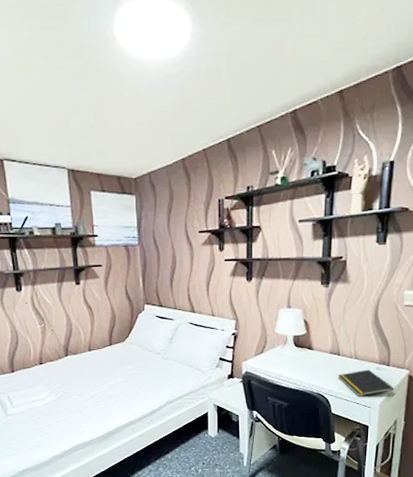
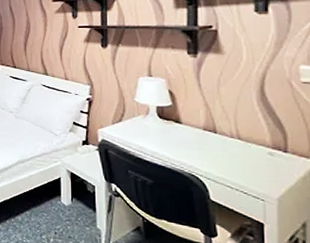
notepad: present [338,369,395,396] -> none [216,153,299,185]

